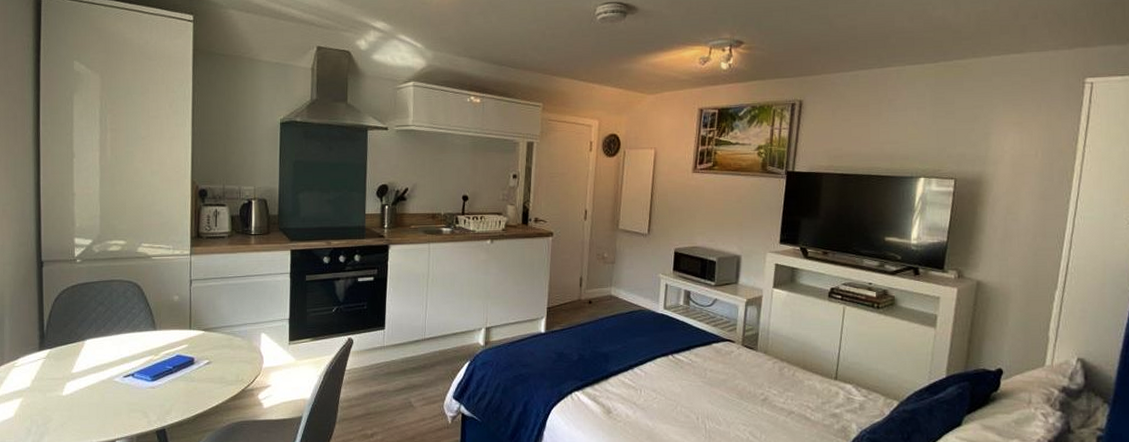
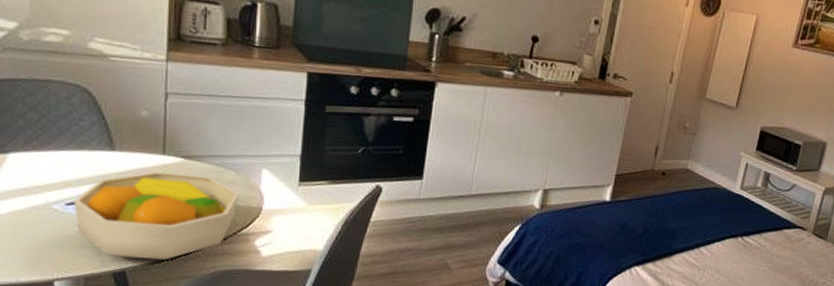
fruit bowl: none [128,343,246,417] -> present [73,171,240,260]

